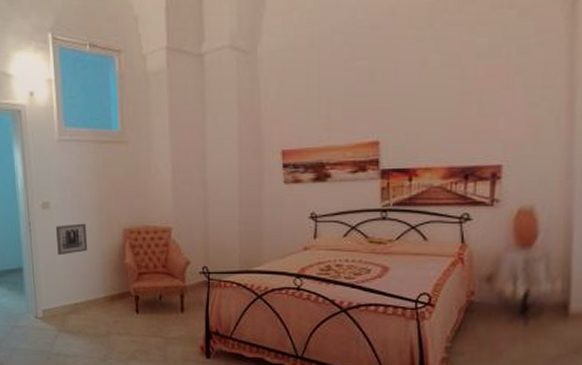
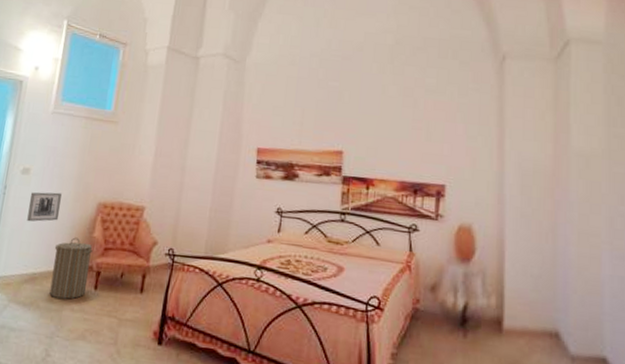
laundry hamper: none [90,265,129,324] -> present [49,237,93,299]

